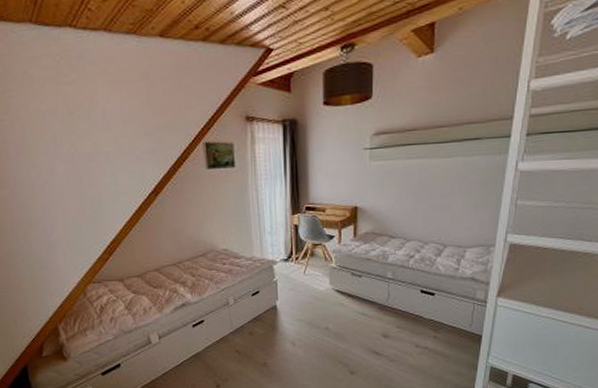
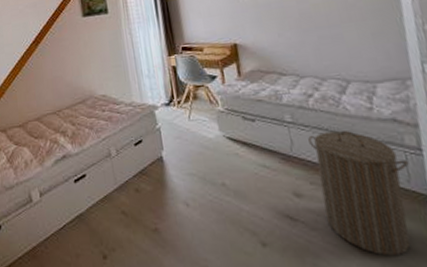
laundry hamper: none [403,287,474,378] -> present [308,131,411,257]

